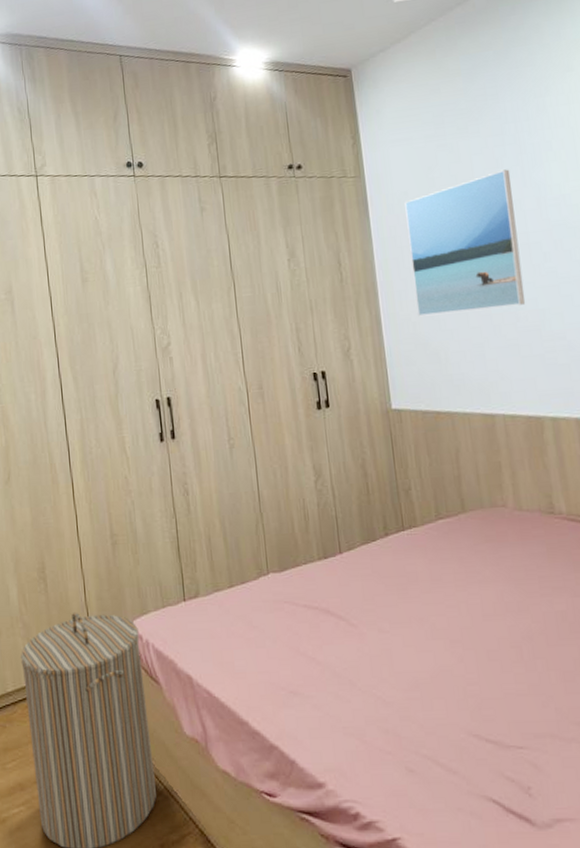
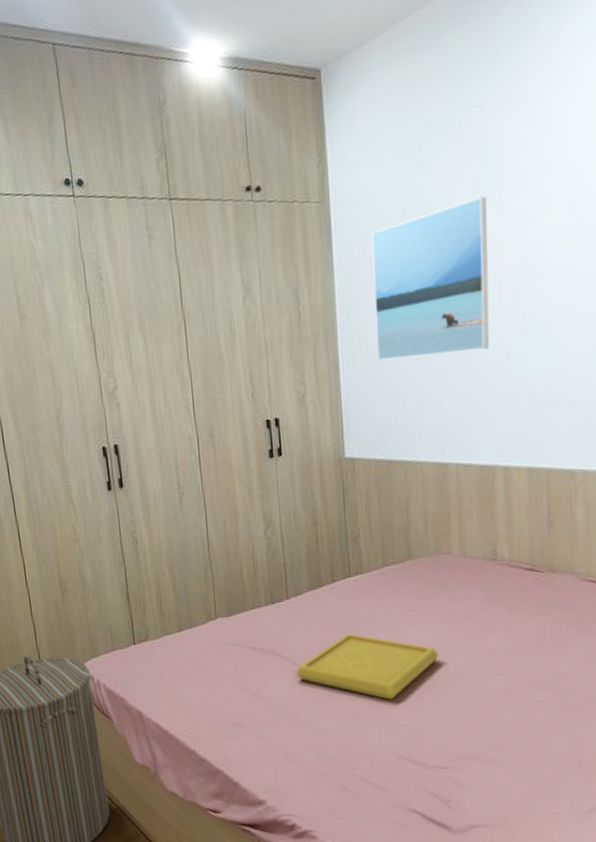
serving tray: none [352,590,503,666] -> present [296,633,439,700]

